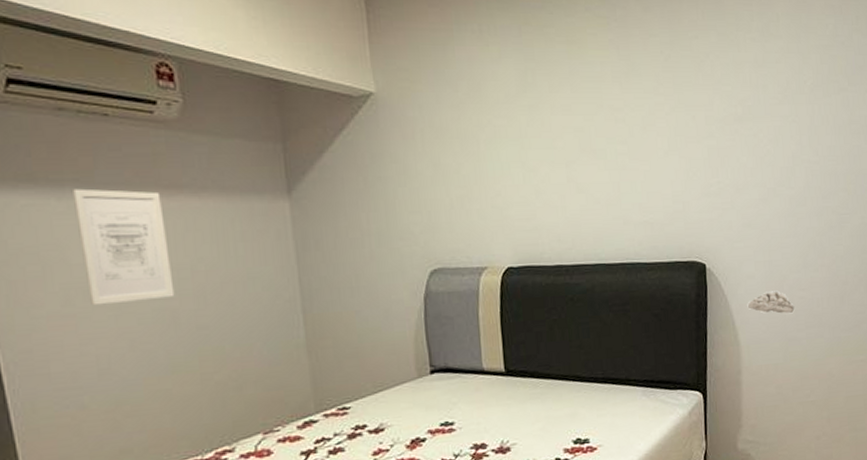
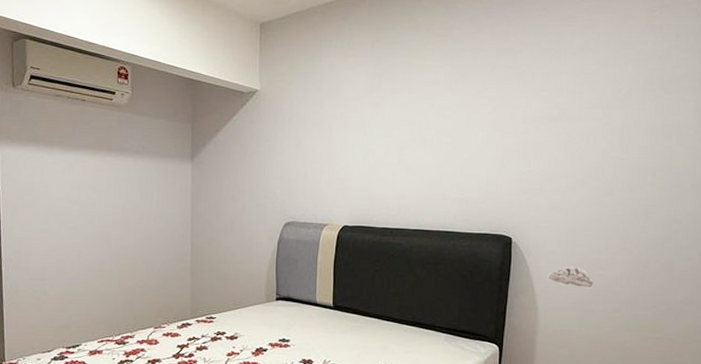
wall art: present [73,188,175,306] -> none [57,148,110,226]

